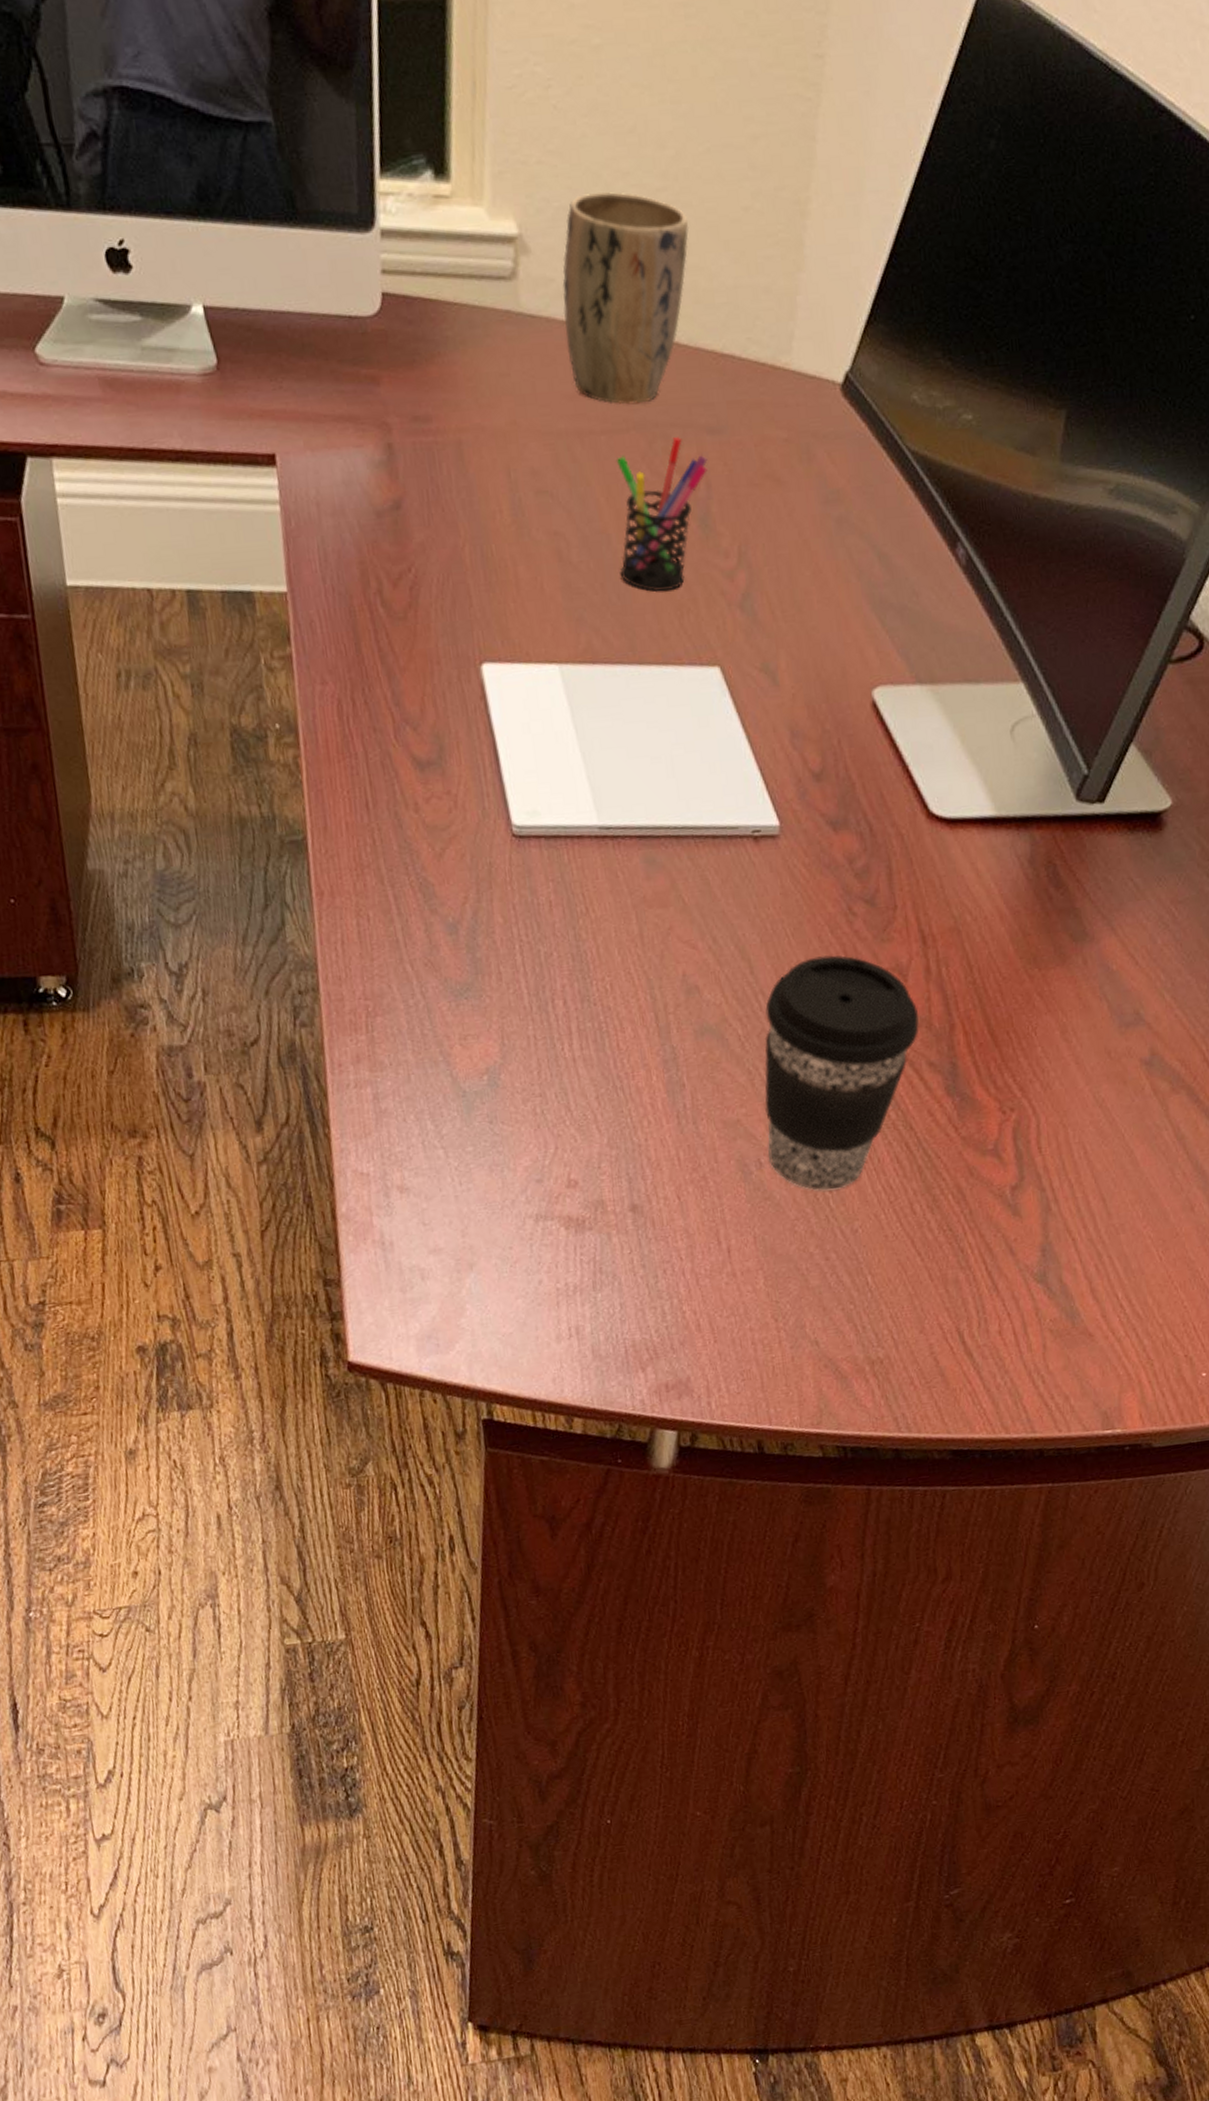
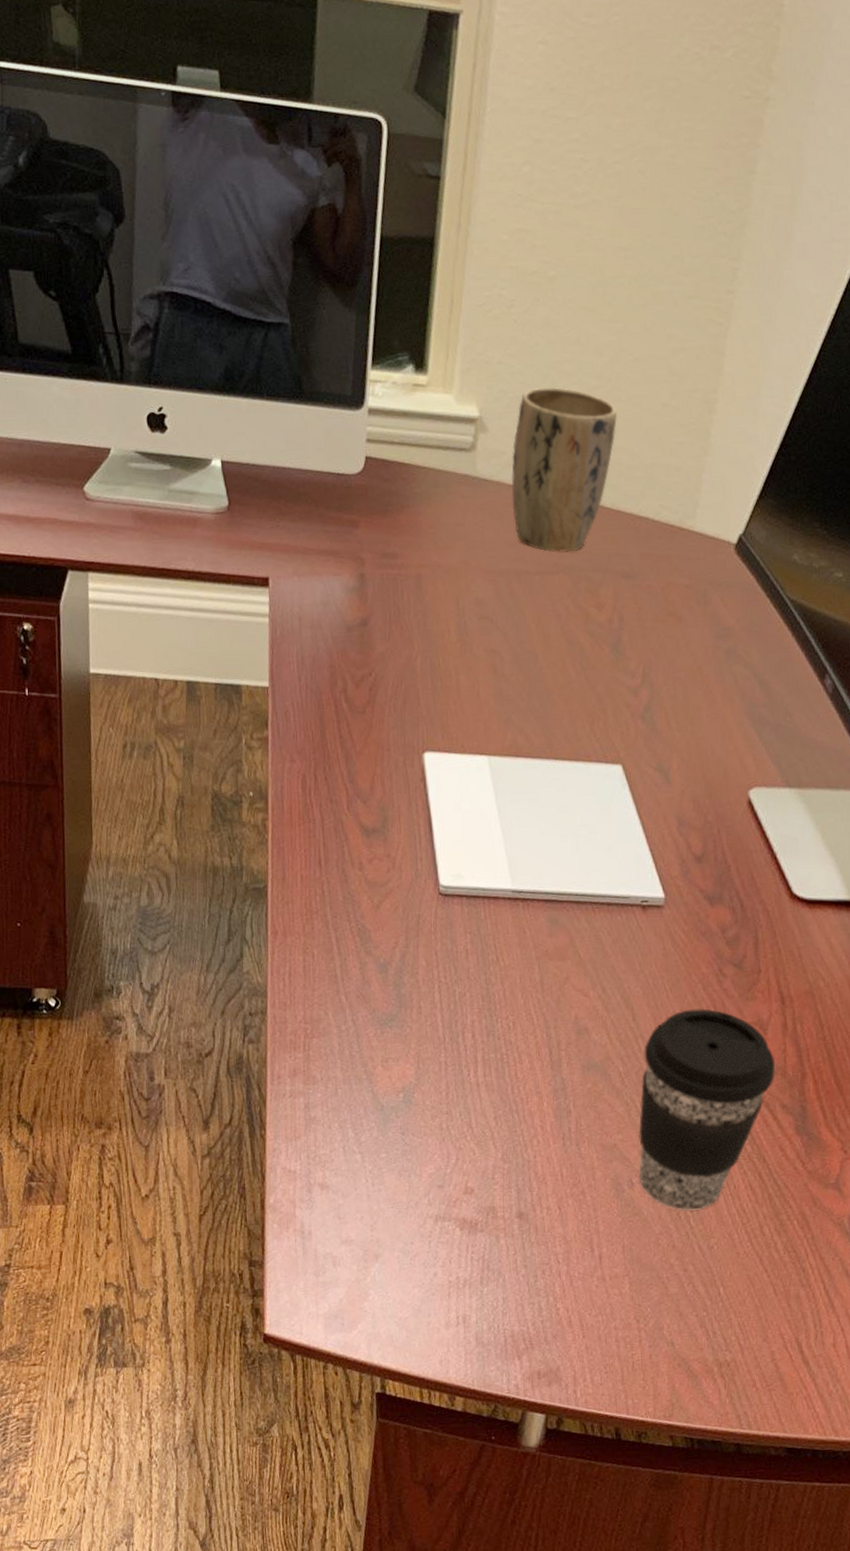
pen holder: present [615,437,708,593] -> none [543,580,622,702]

